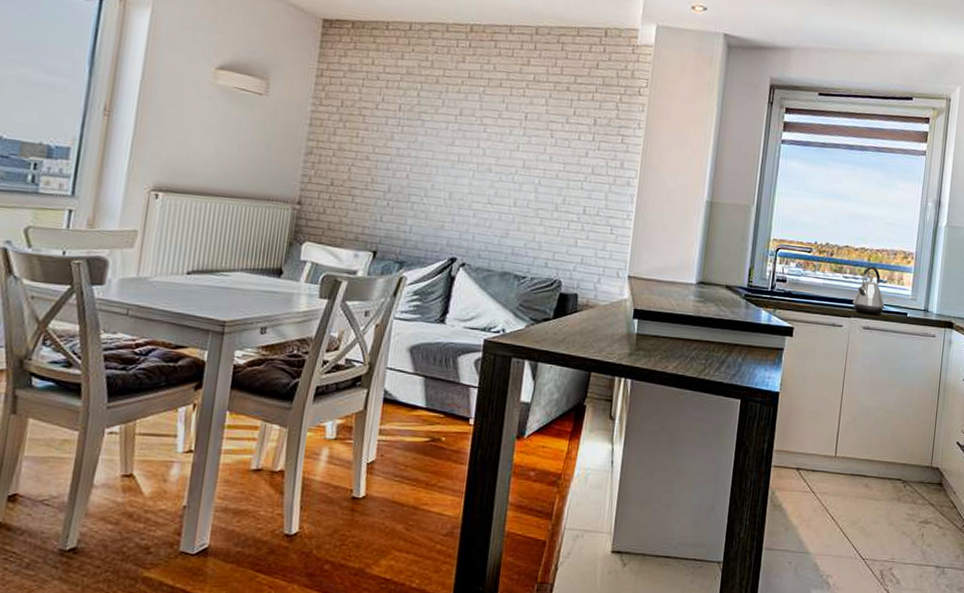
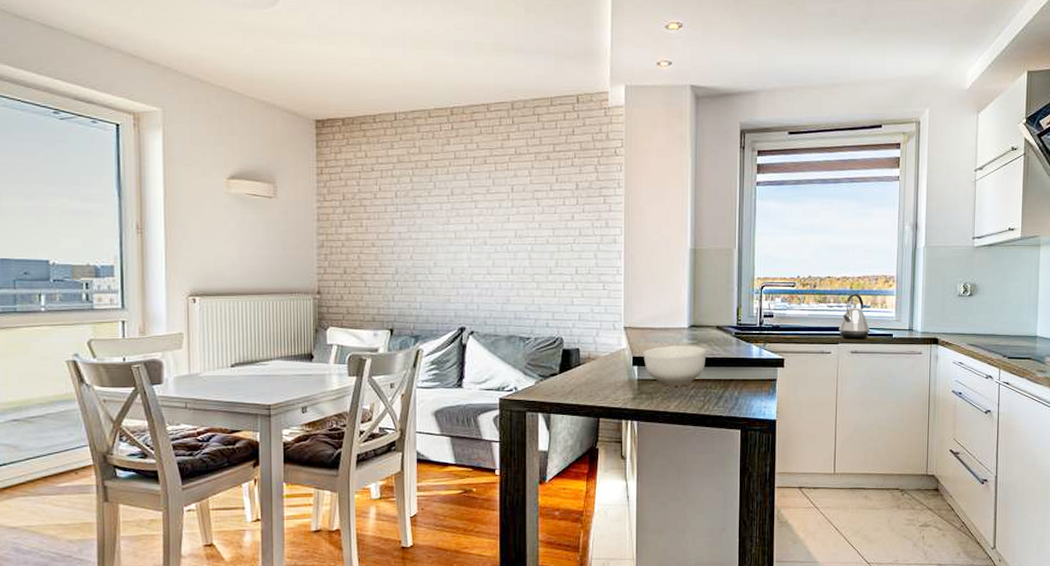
bowl: none [644,300,713,346] -> present [642,345,707,386]

